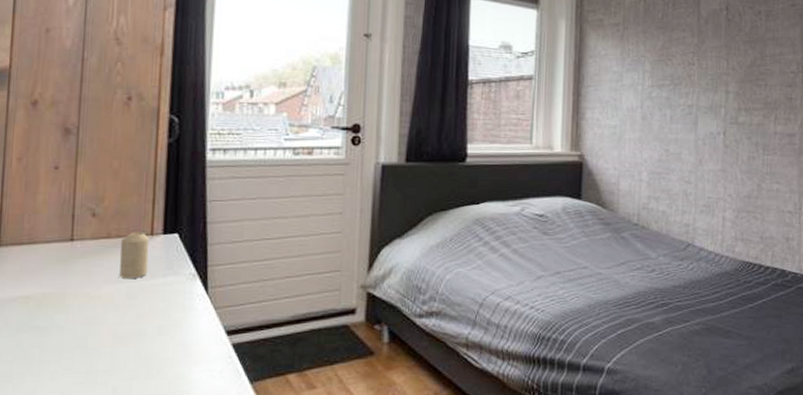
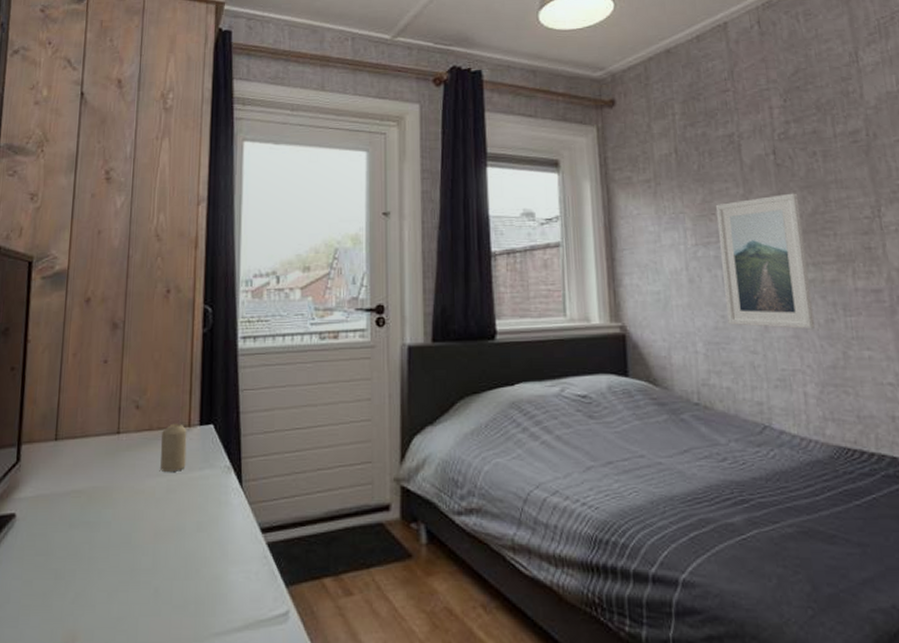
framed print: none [670,46,741,165] -> present [715,193,815,330]

